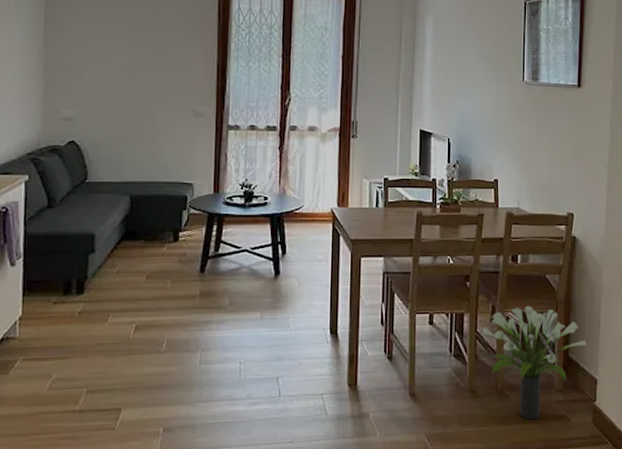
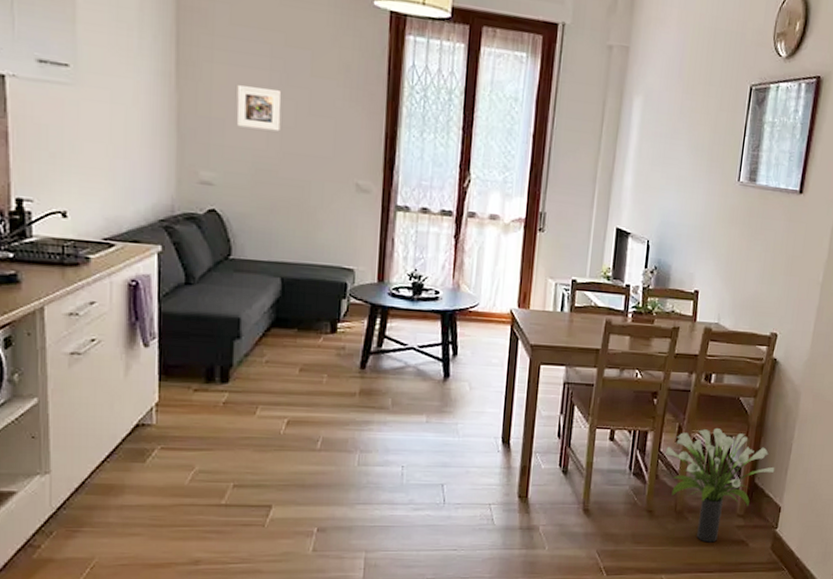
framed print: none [93,36,131,71] -> present [236,85,282,132]

